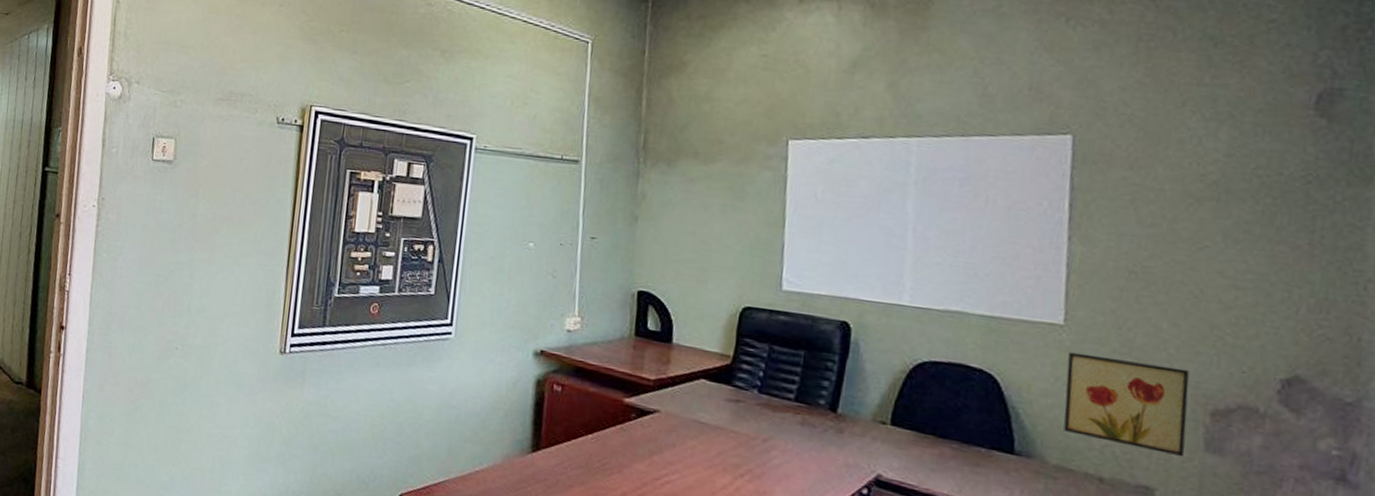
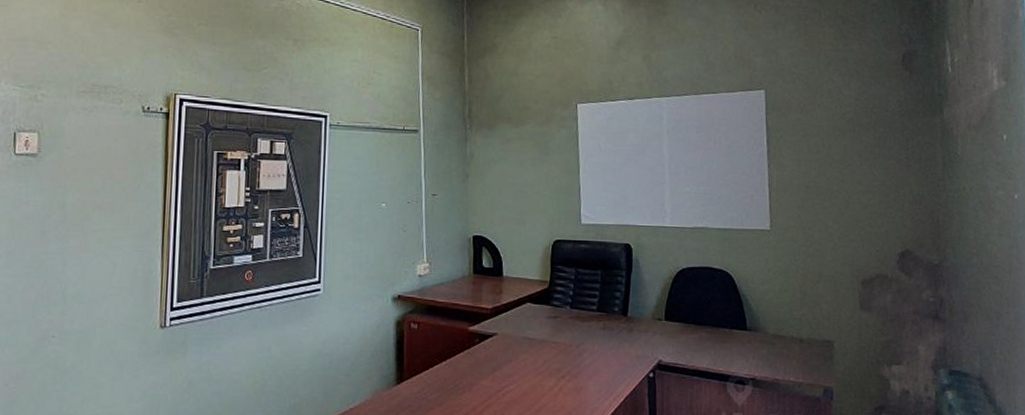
wall art: present [1063,352,1190,458] -> none [775,249,849,317]

